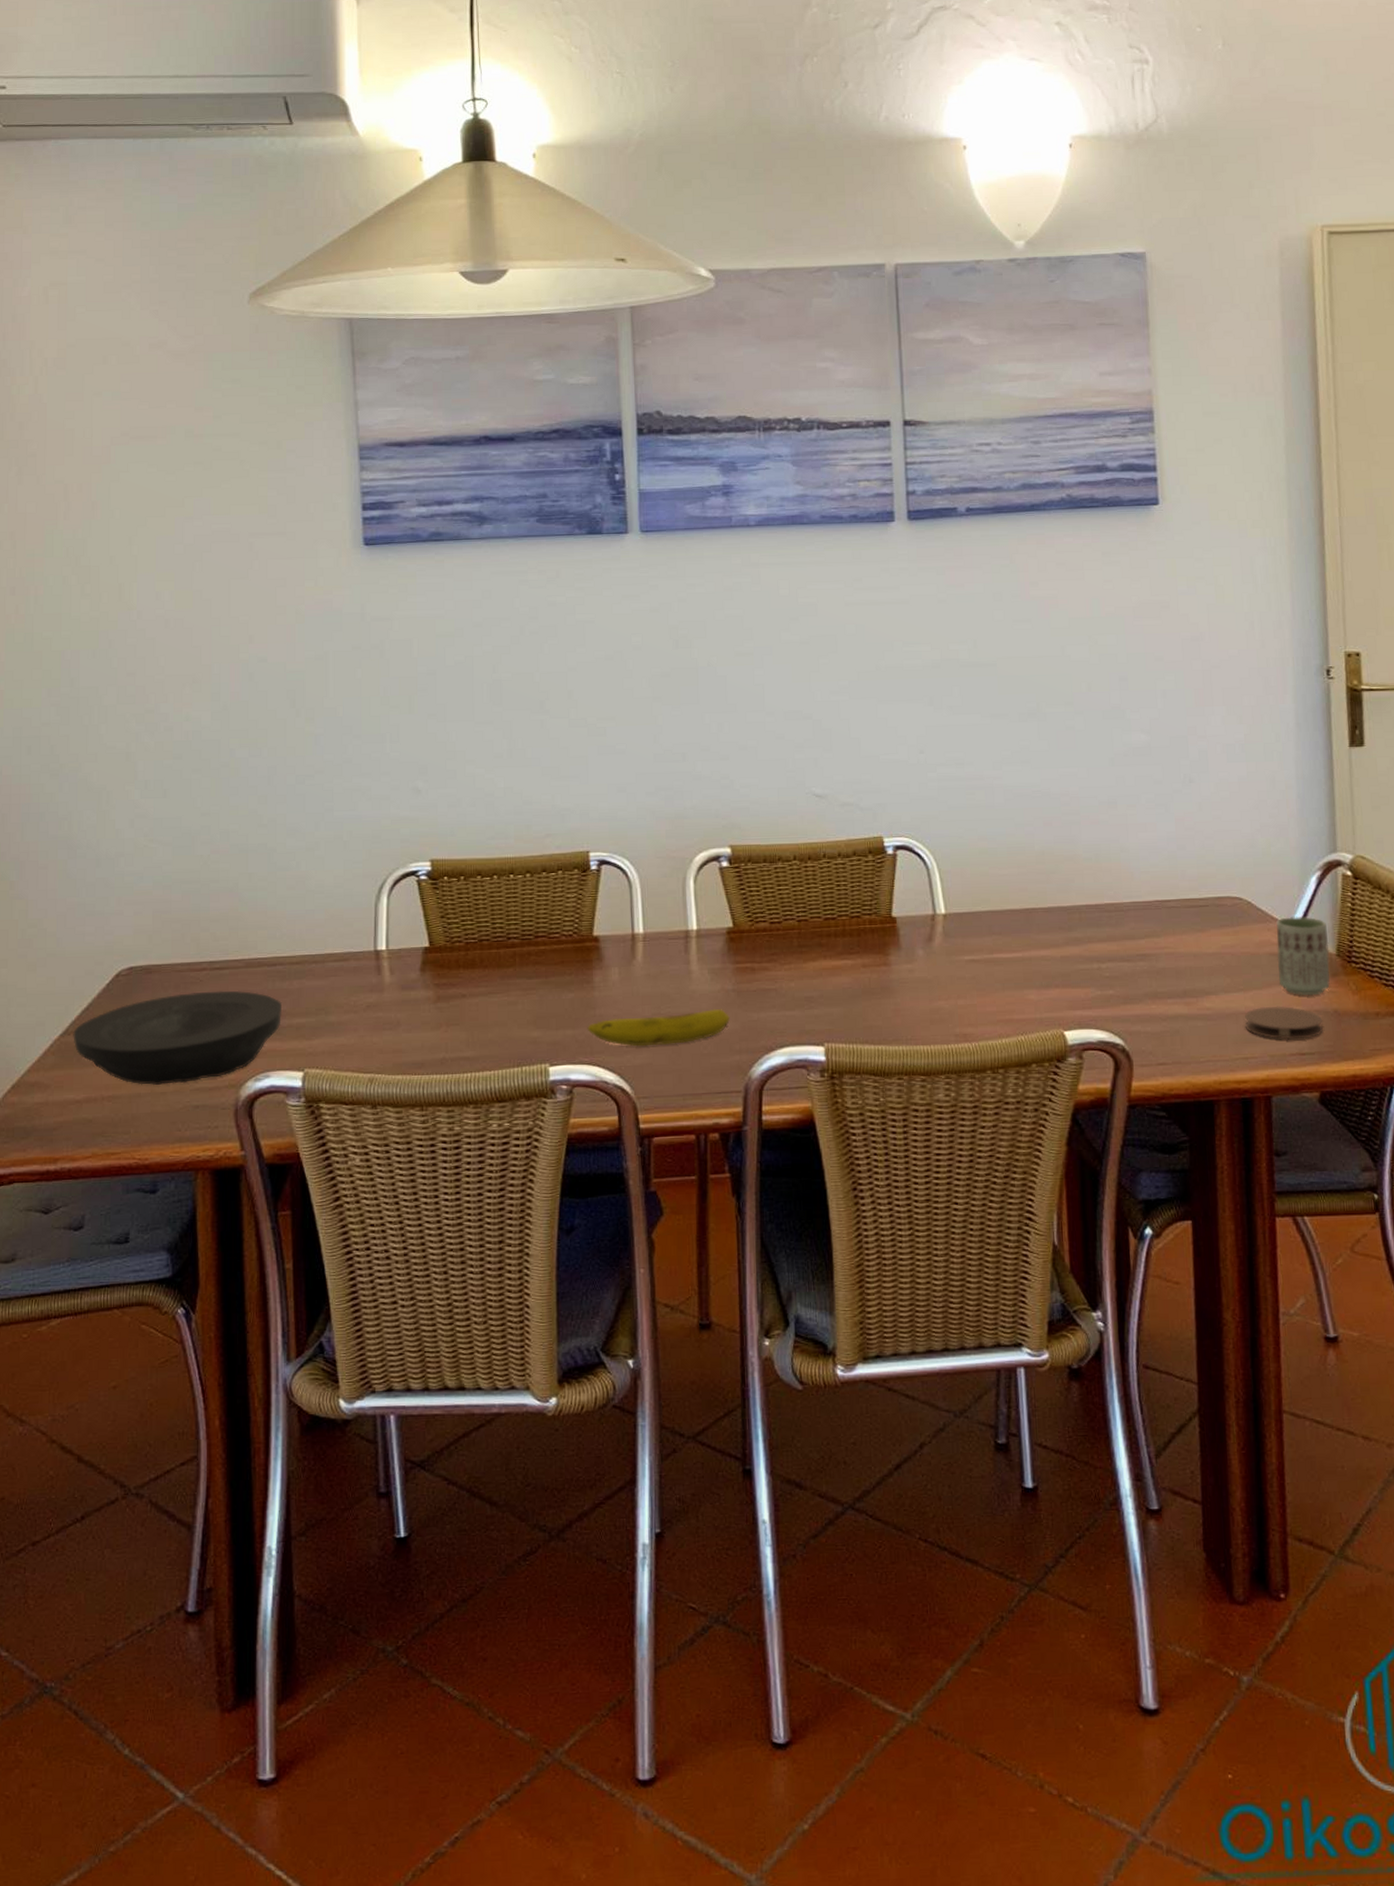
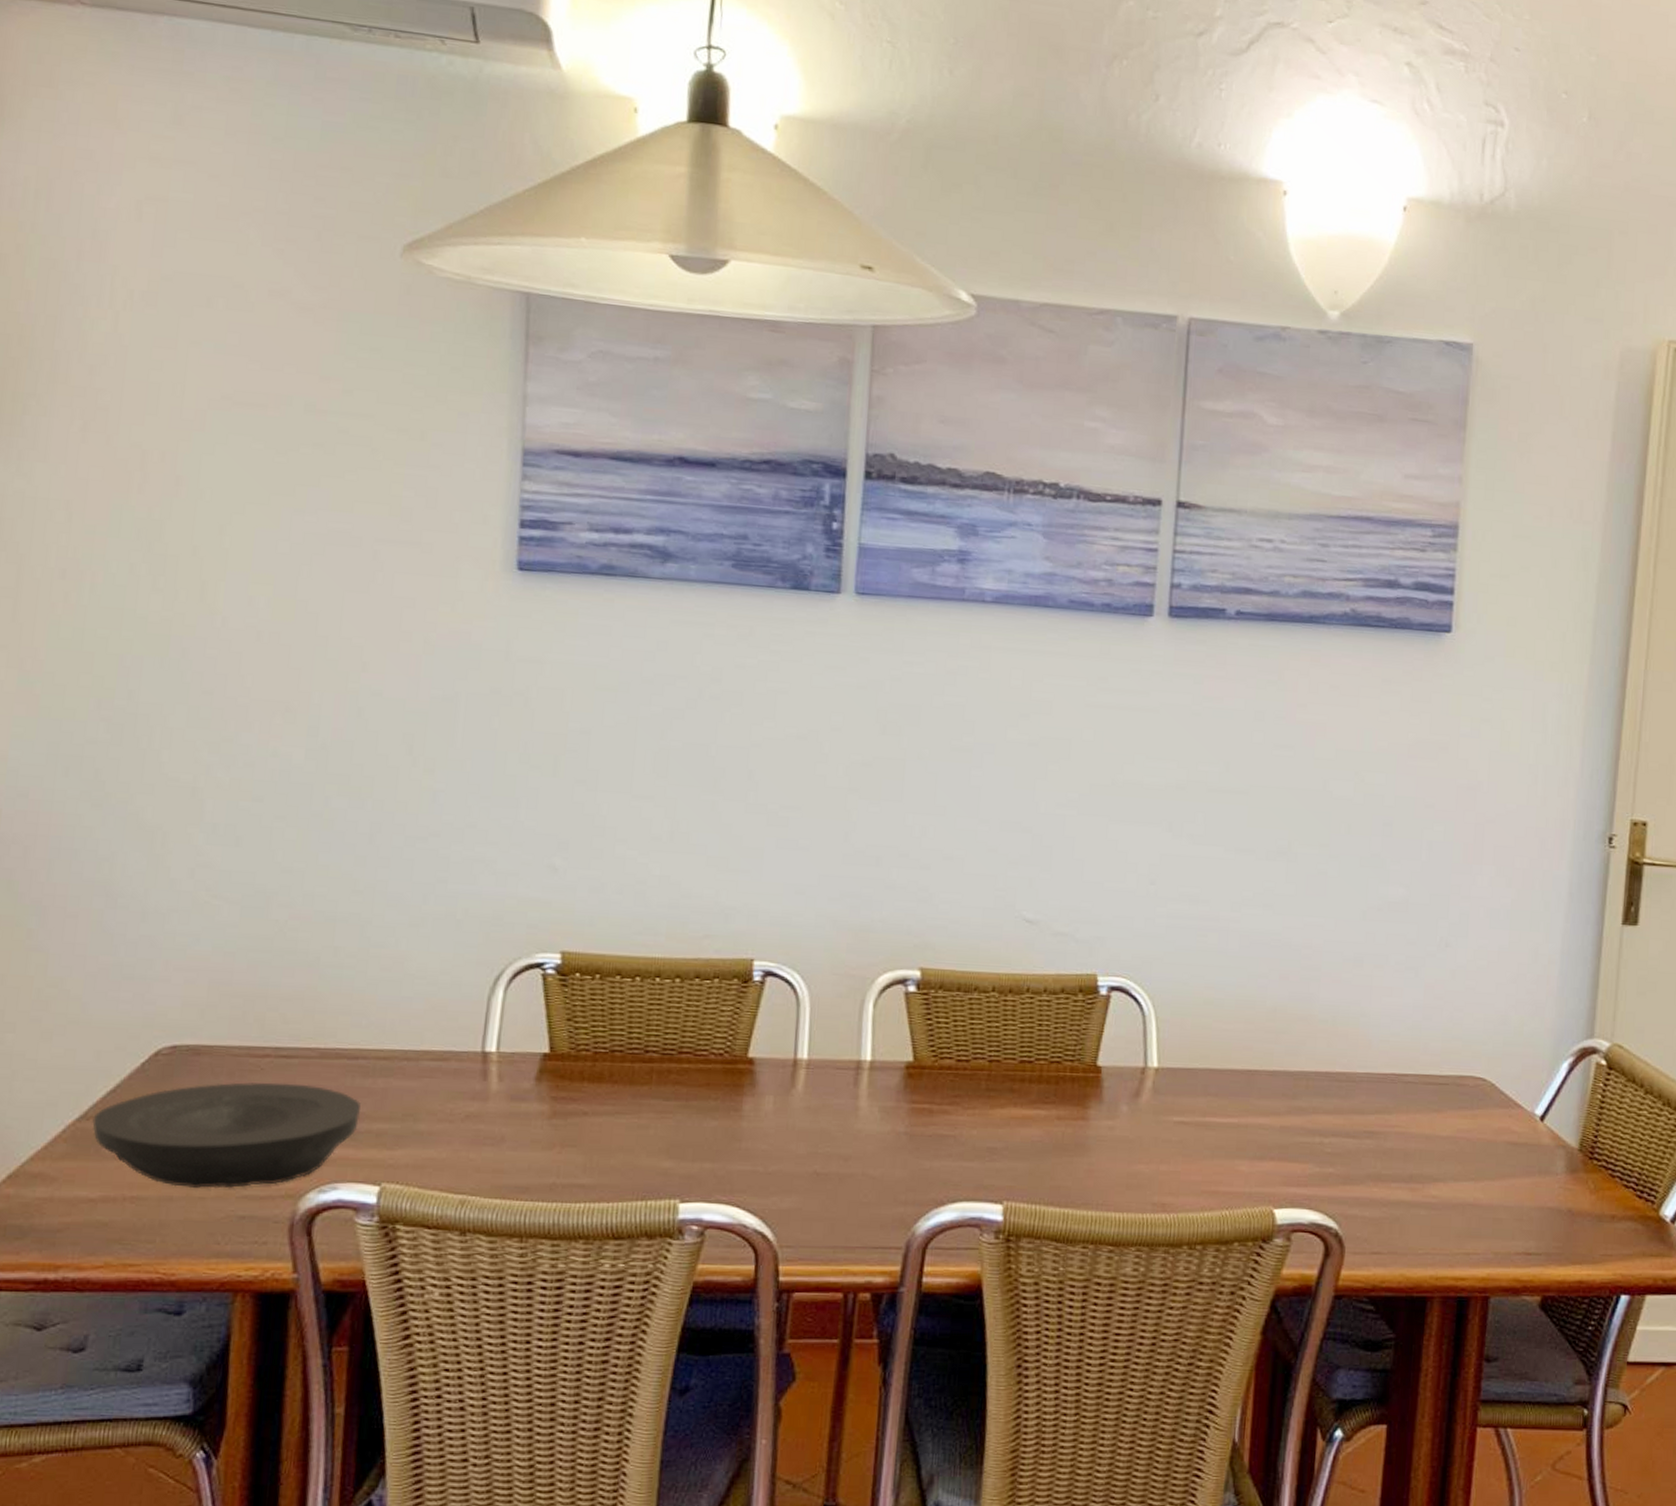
fruit: present [587,1008,731,1047] -> none [729,1151,899,1189]
coaster: present [1244,1006,1323,1040] -> none [1471,1199,1554,1238]
cup: present [1275,917,1330,995] -> none [1514,1104,1572,1191]

